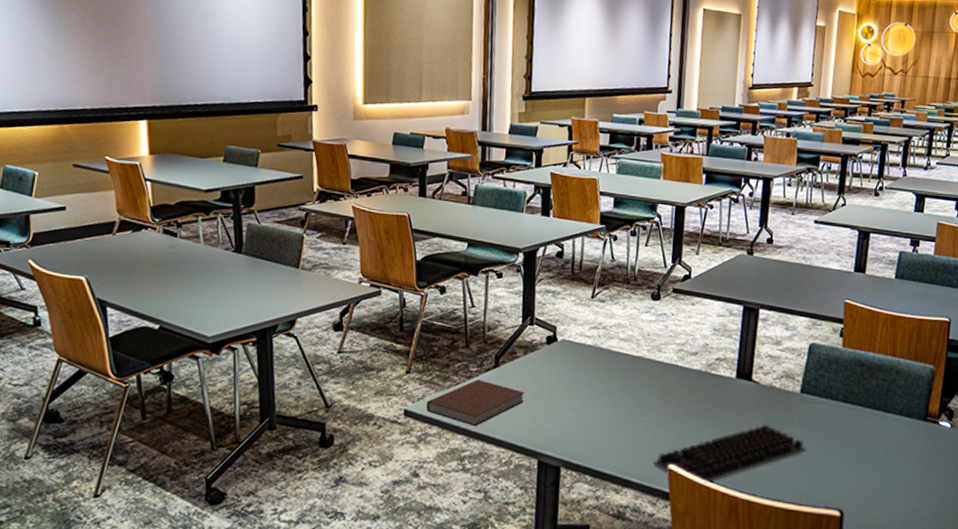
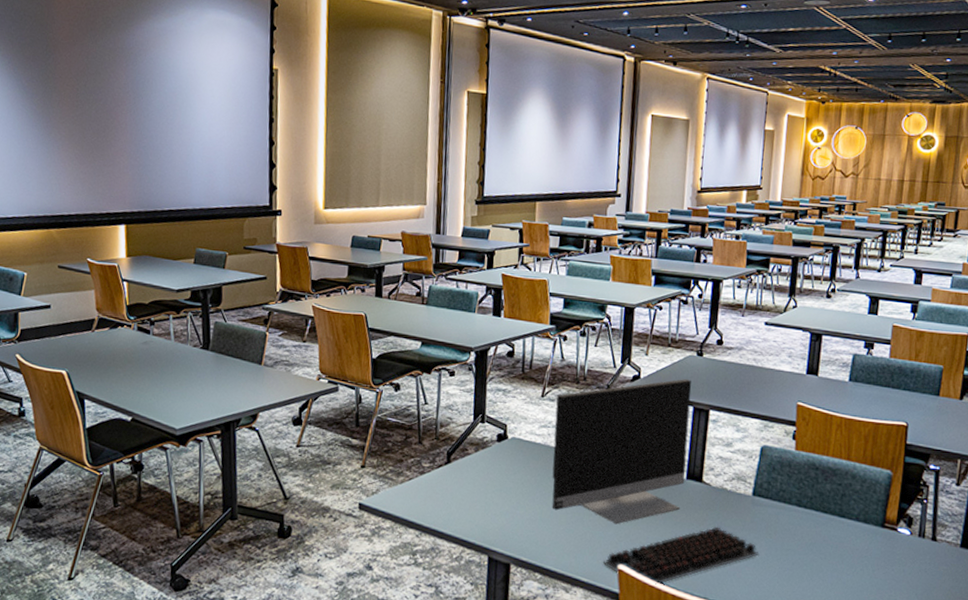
notebook: present [426,379,525,427] -> none [379,475,476,522]
monitor: none [602,278,742,425] -> present [552,379,692,525]

